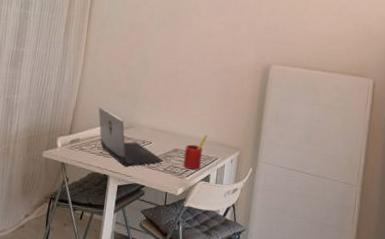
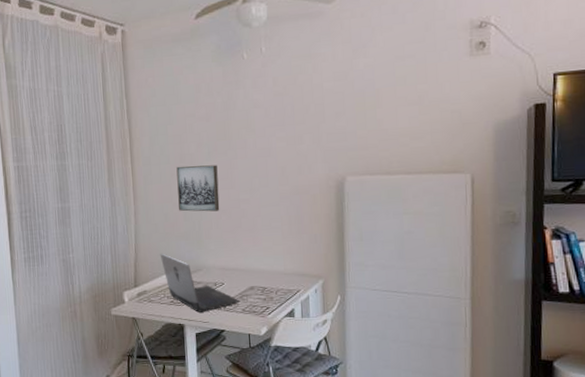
wall art: none [123,32,164,77] -> present [176,165,220,212]
straw: present [183,135,208,170] -> none [261,266,285,306]

